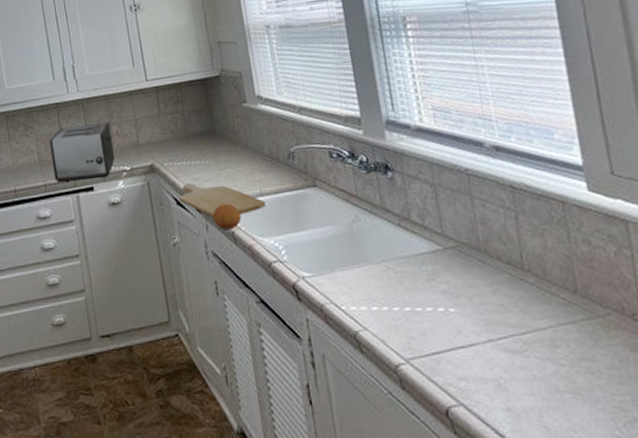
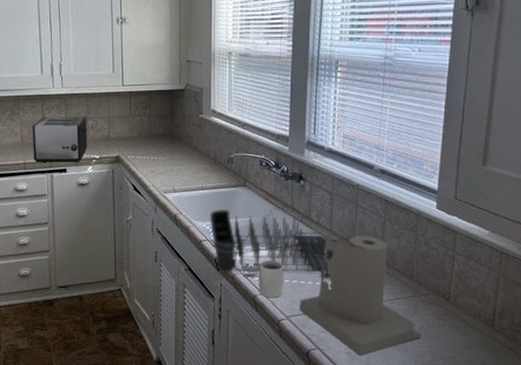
chopping board: present [179,183,267,218] -> none [136,174,205,203]
fruit: present [213,203,242,229] -> none [162,193,184,213]
dish rack: none [276,218,457,307] -> present [209,209,338,278]
mug: none [353,281,394,335] -> present [258,260,284,298]
paper towel roll: none [420,235,615,412] -> present [299,231,422,355]

